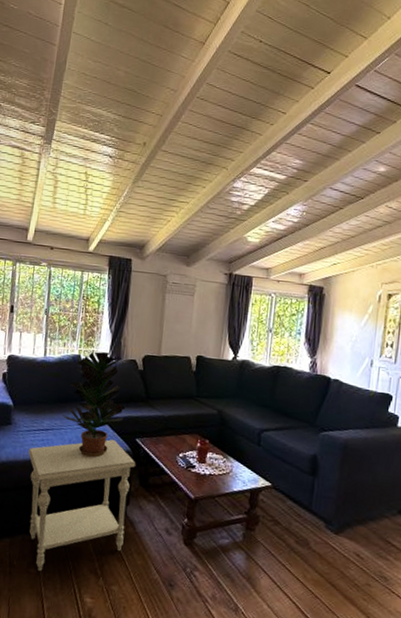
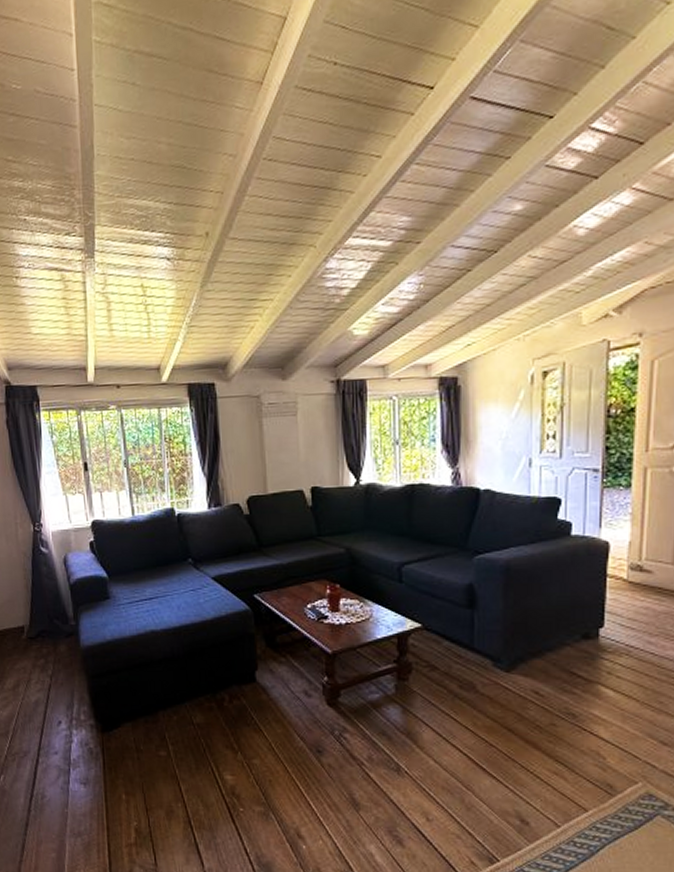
side table: present [28,439,136,571] -> none [134,600,259,753]
potted plant: present [62,351,126,458] -> none [164,499,237,622]

